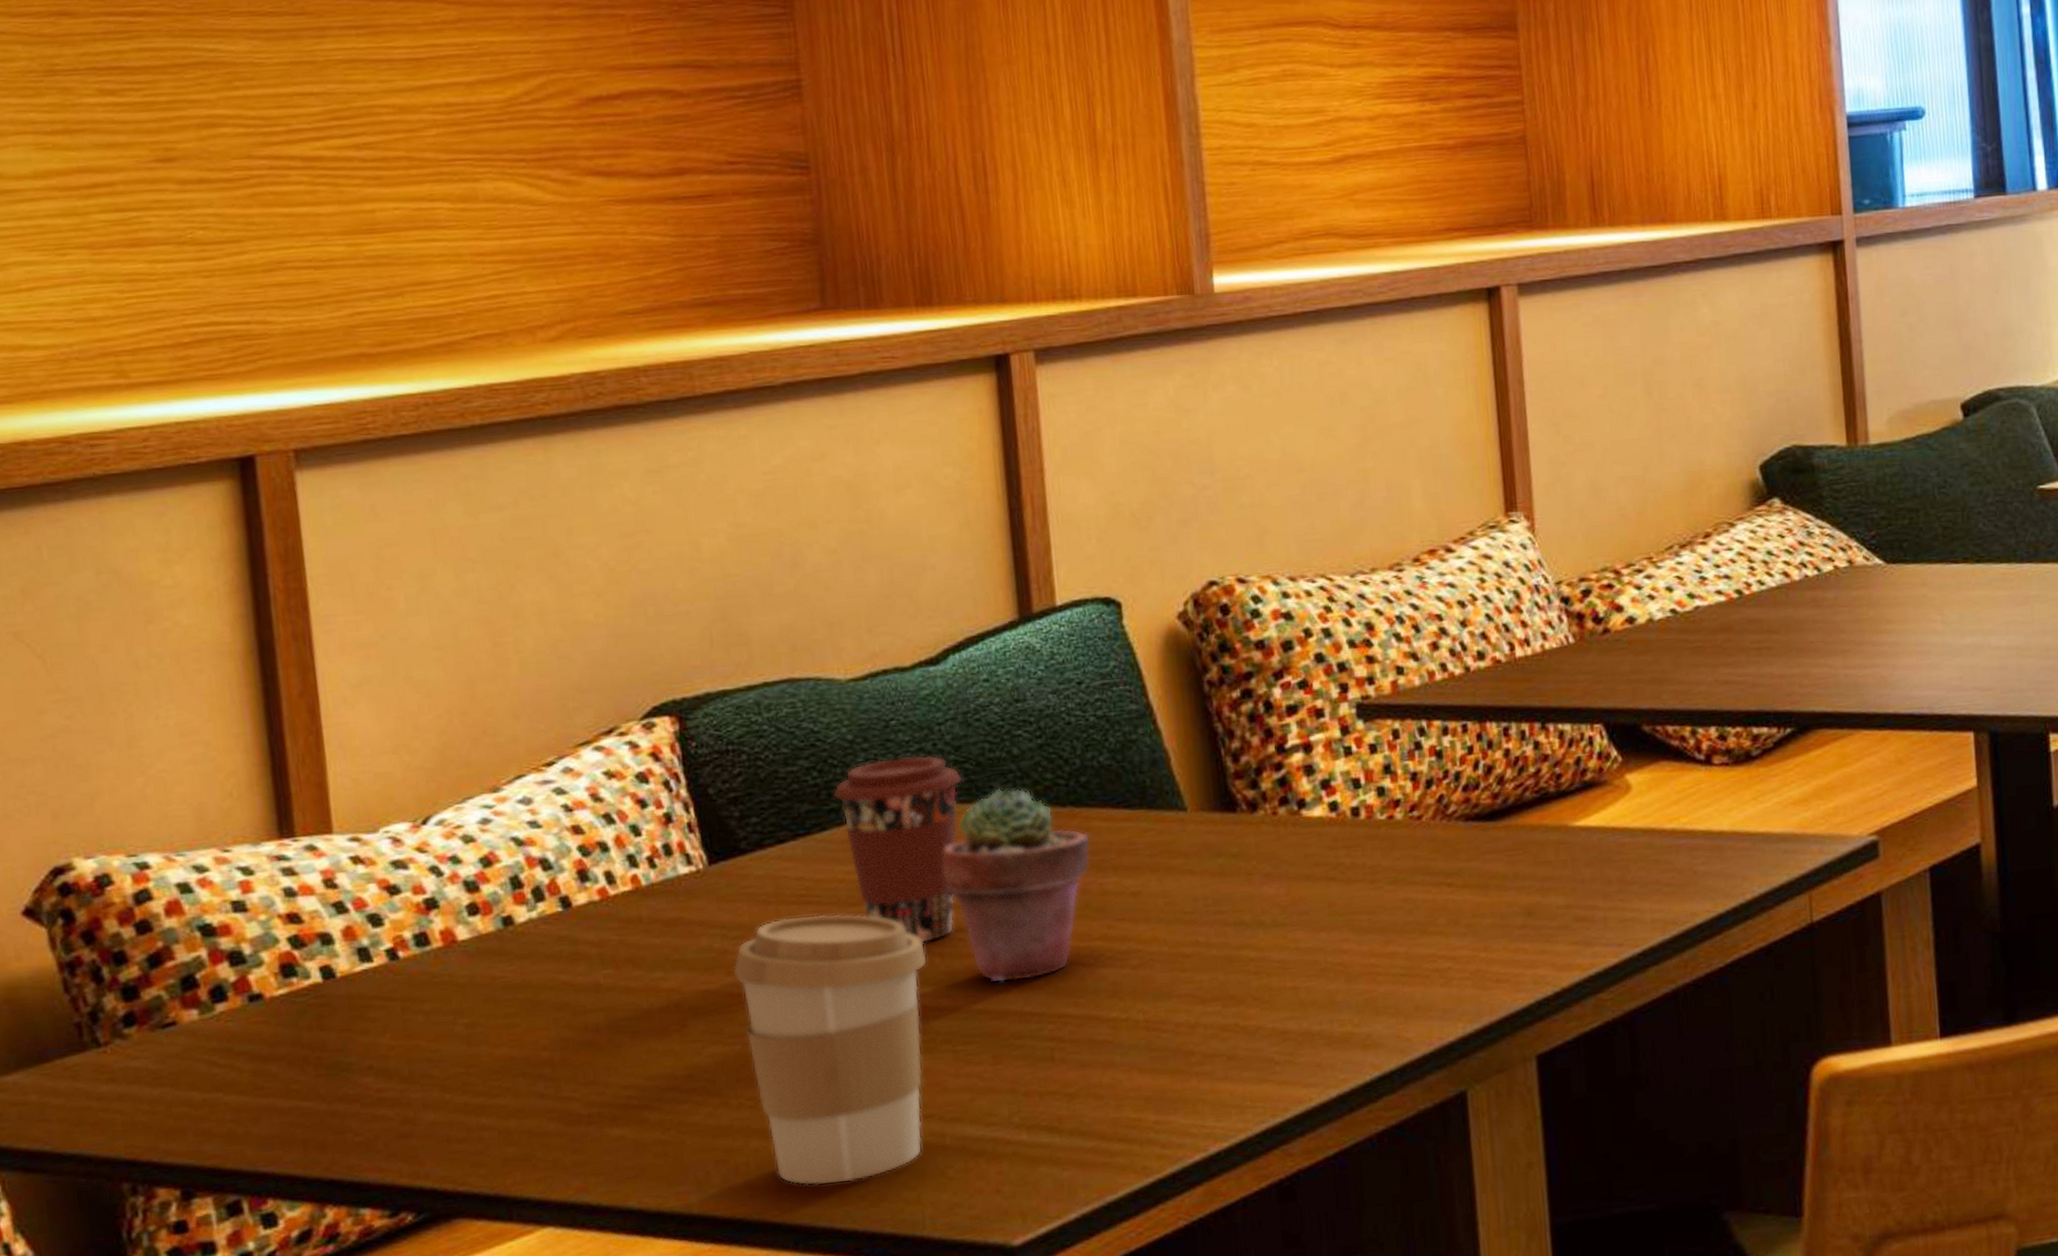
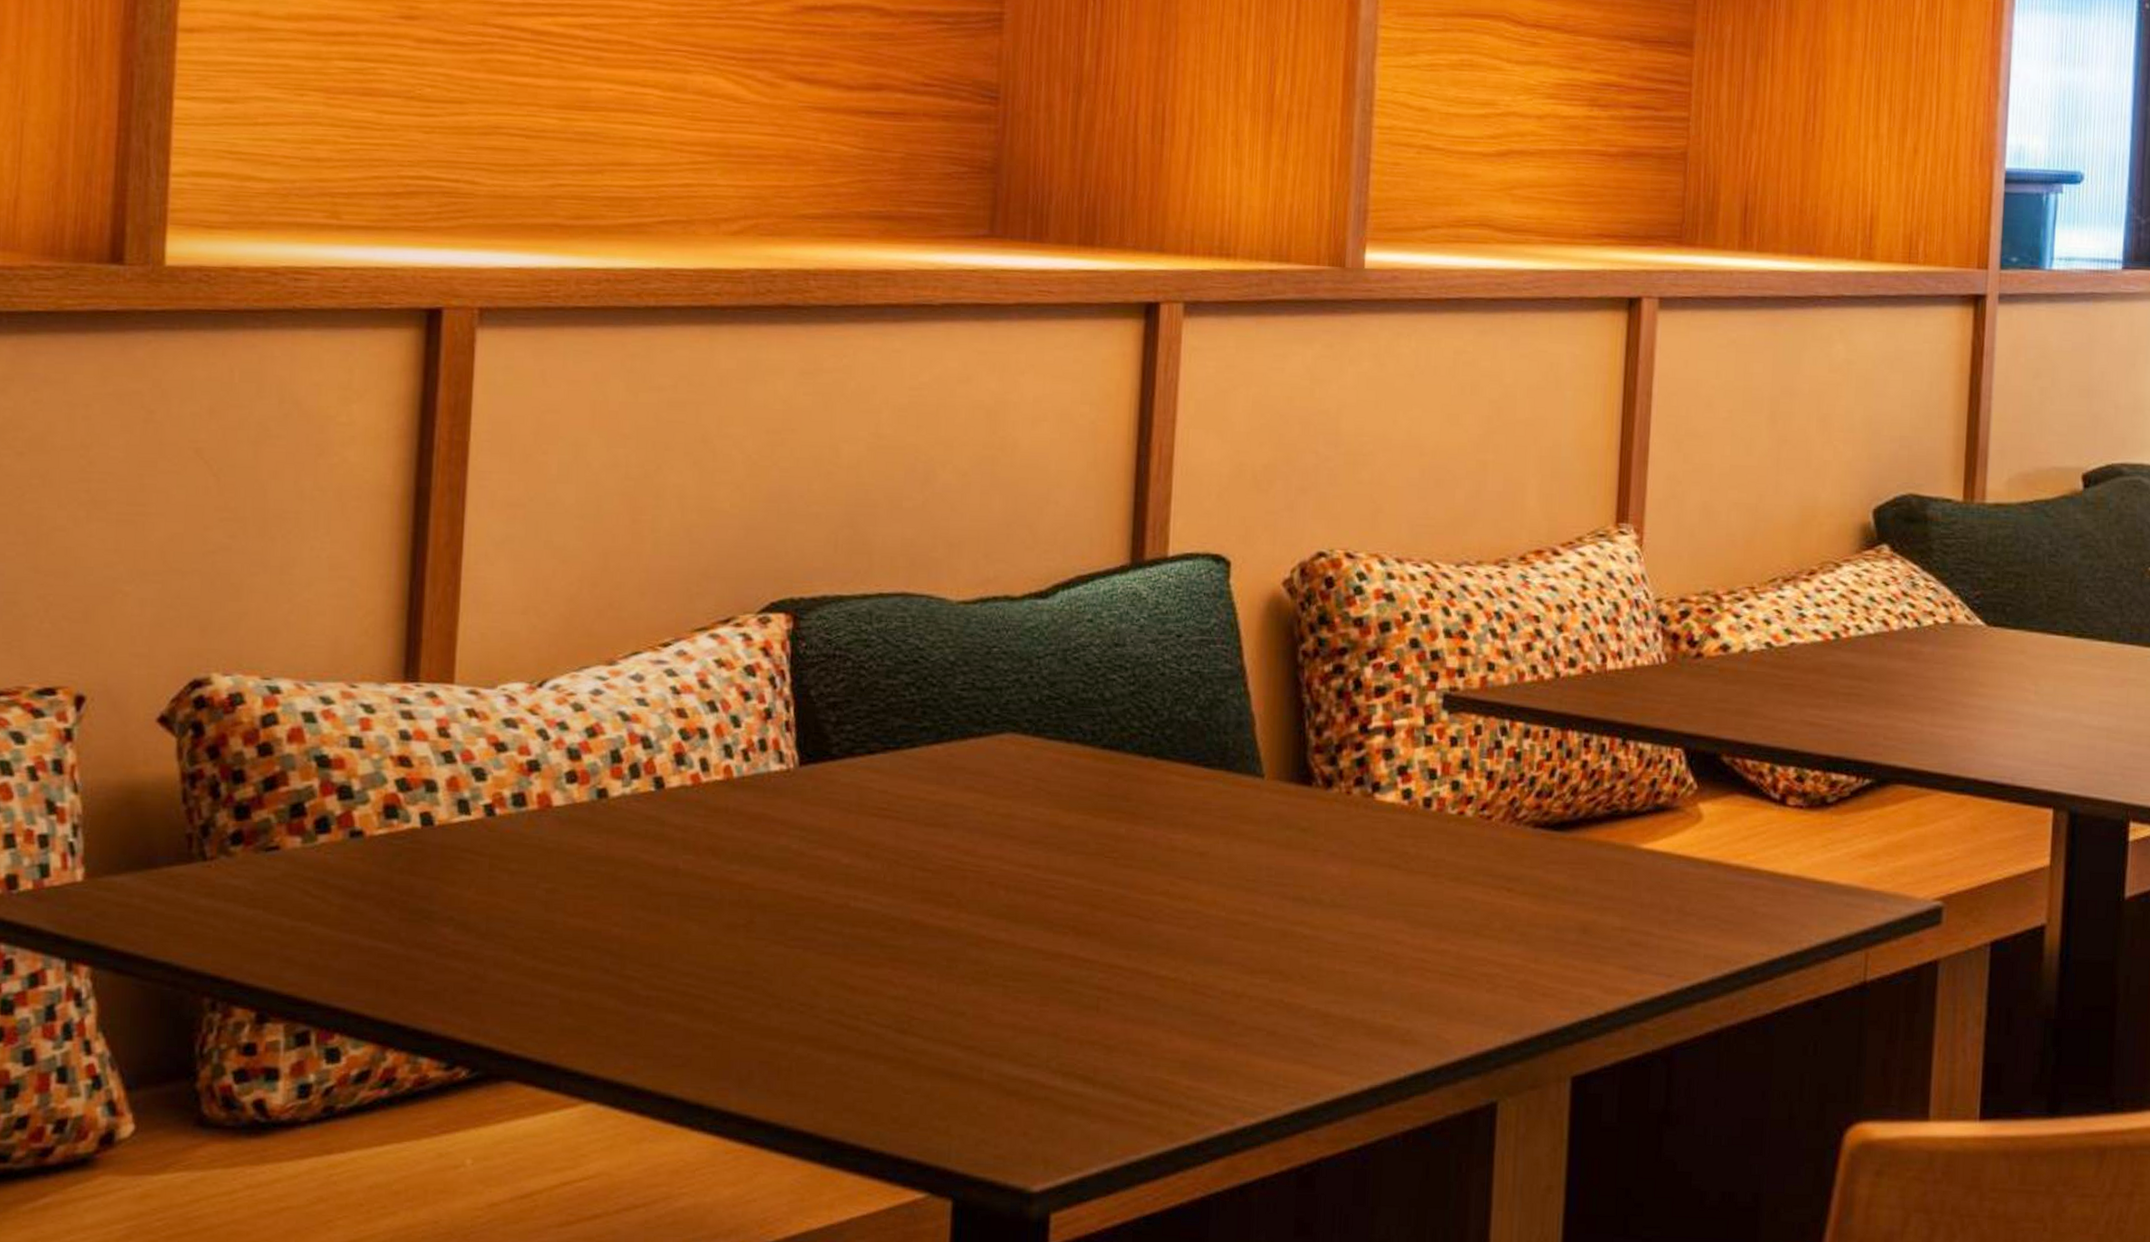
coffee cup: present [732,913,928,1186] -> none [805,828,993,1103]
coffee cup: present [832,755,963,944] -> none [927,684,1053,874]
potted succulent: present [942,787,1091,984] -> none [1020,729,1167,926]

